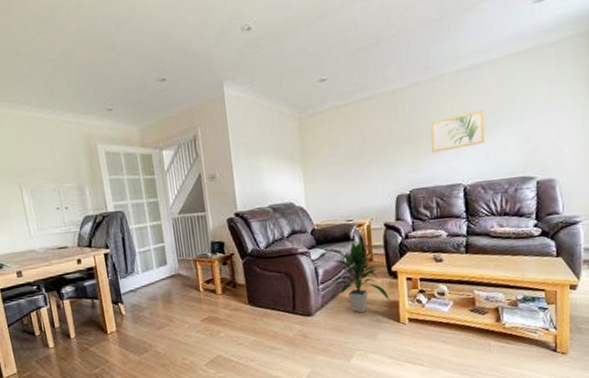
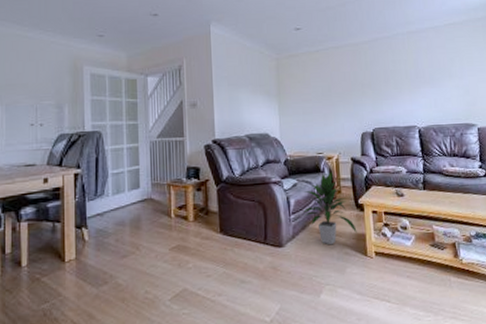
wall art: present [430,109,485,153] -> none [388,65,433,98]

